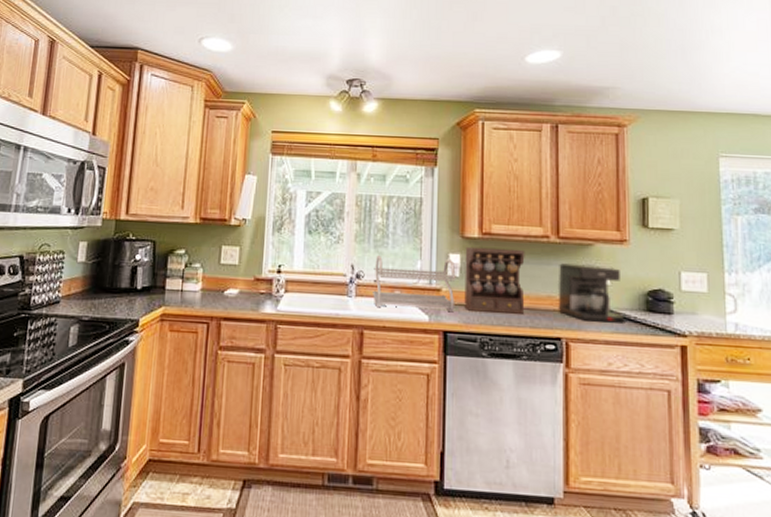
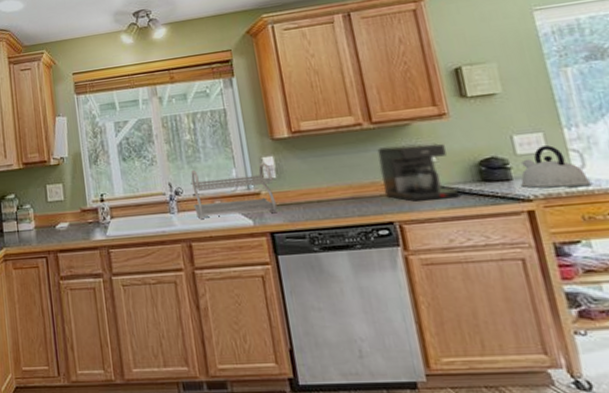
spice rack: present [464,246,525,314] -> none [277,141,350,209]
kettle: none [680,286,739,329] -> present [521,145,592,188]

